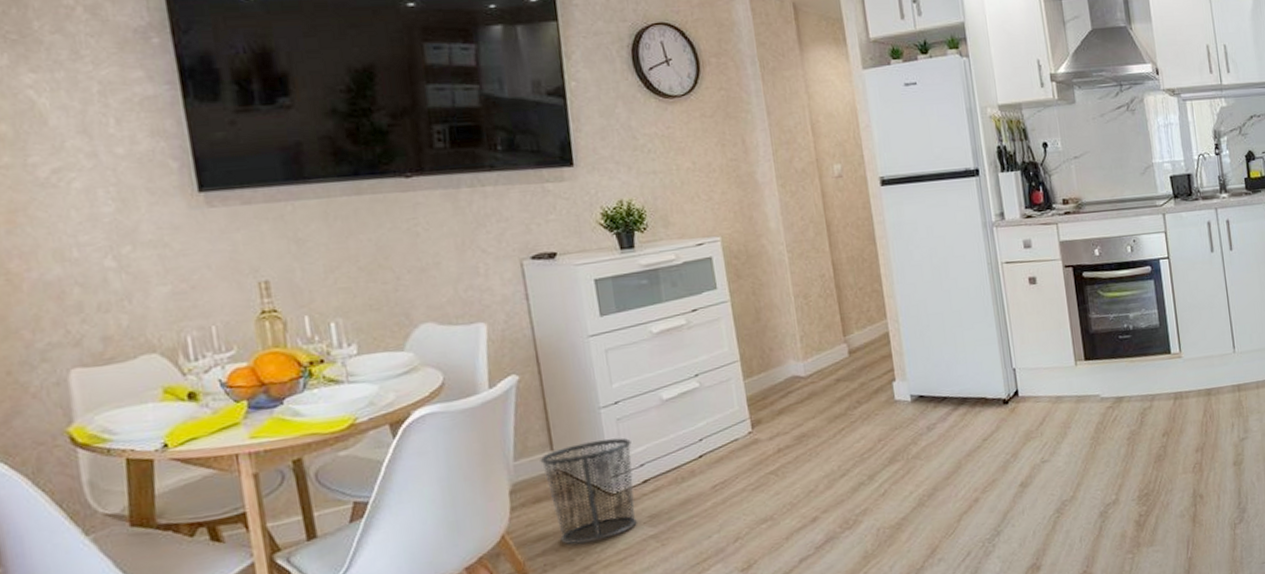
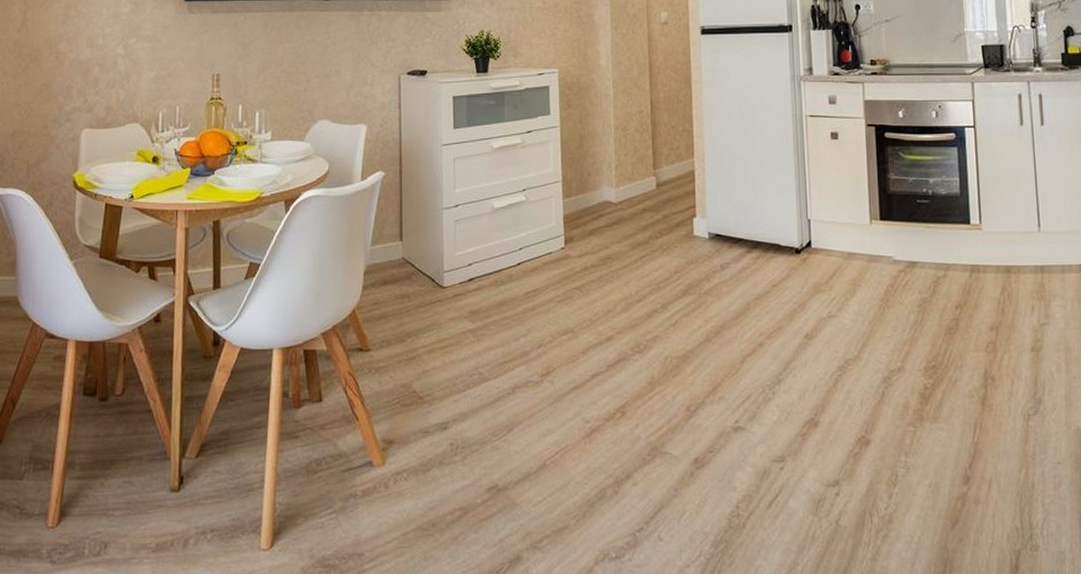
trash can: present [540,438,637,545] -> none [391,237,464,327]

